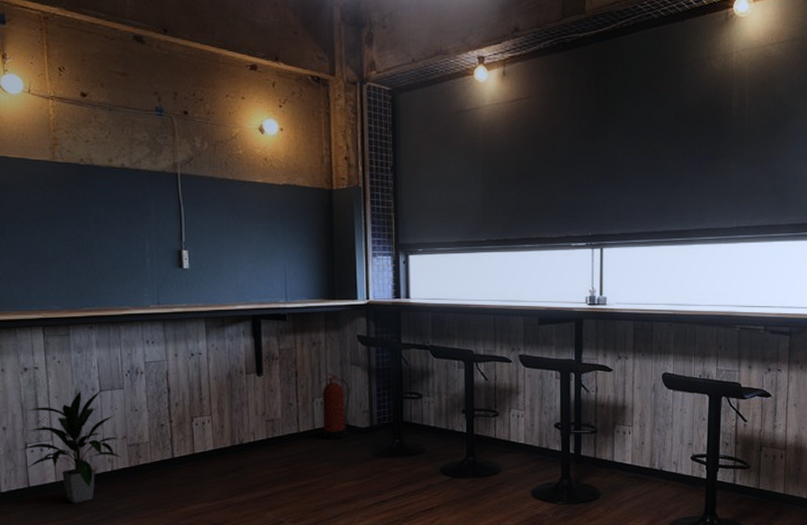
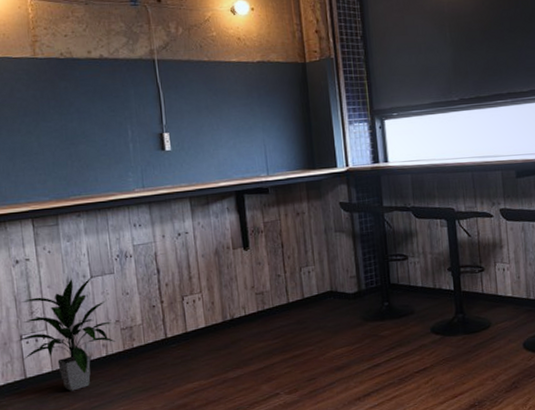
fire extinguisher: present [322,371,350,439] -> none [308,240,337,308]

